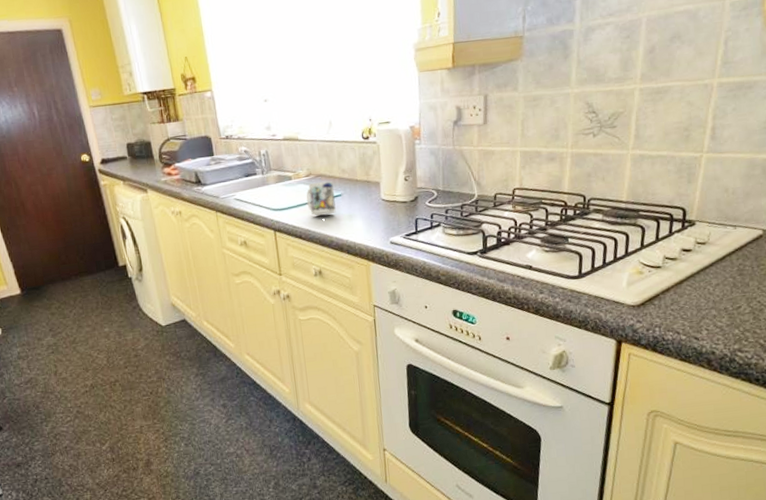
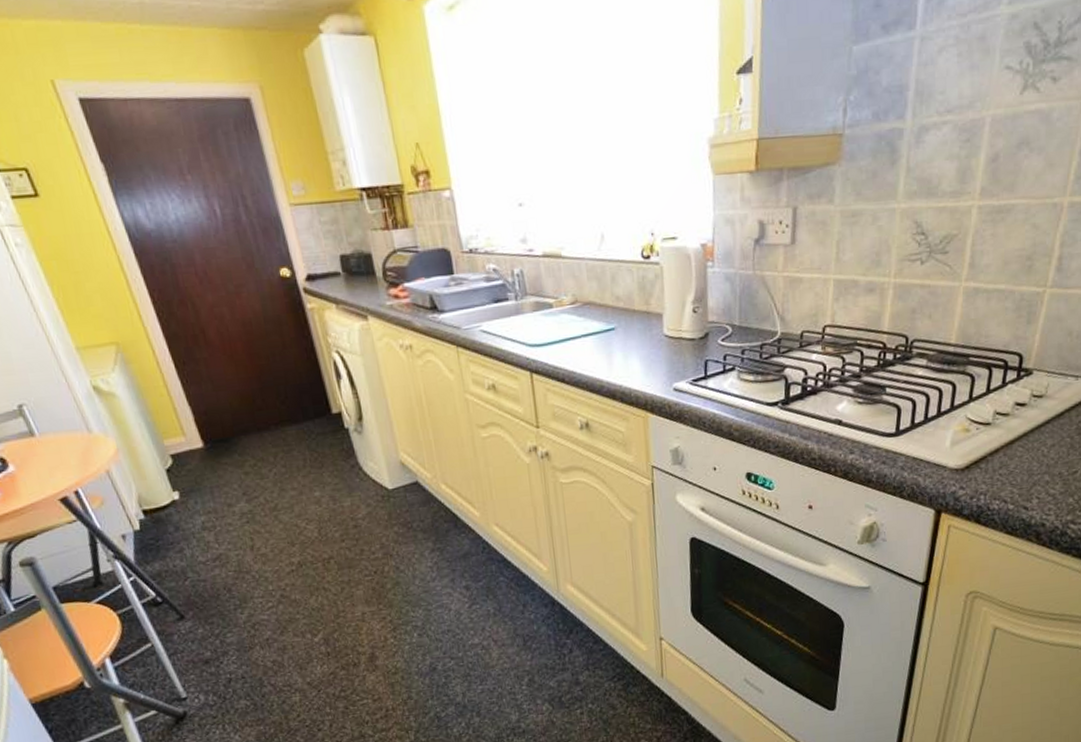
mug: present [306,181,336,216] -> none [570,310,608,354]

